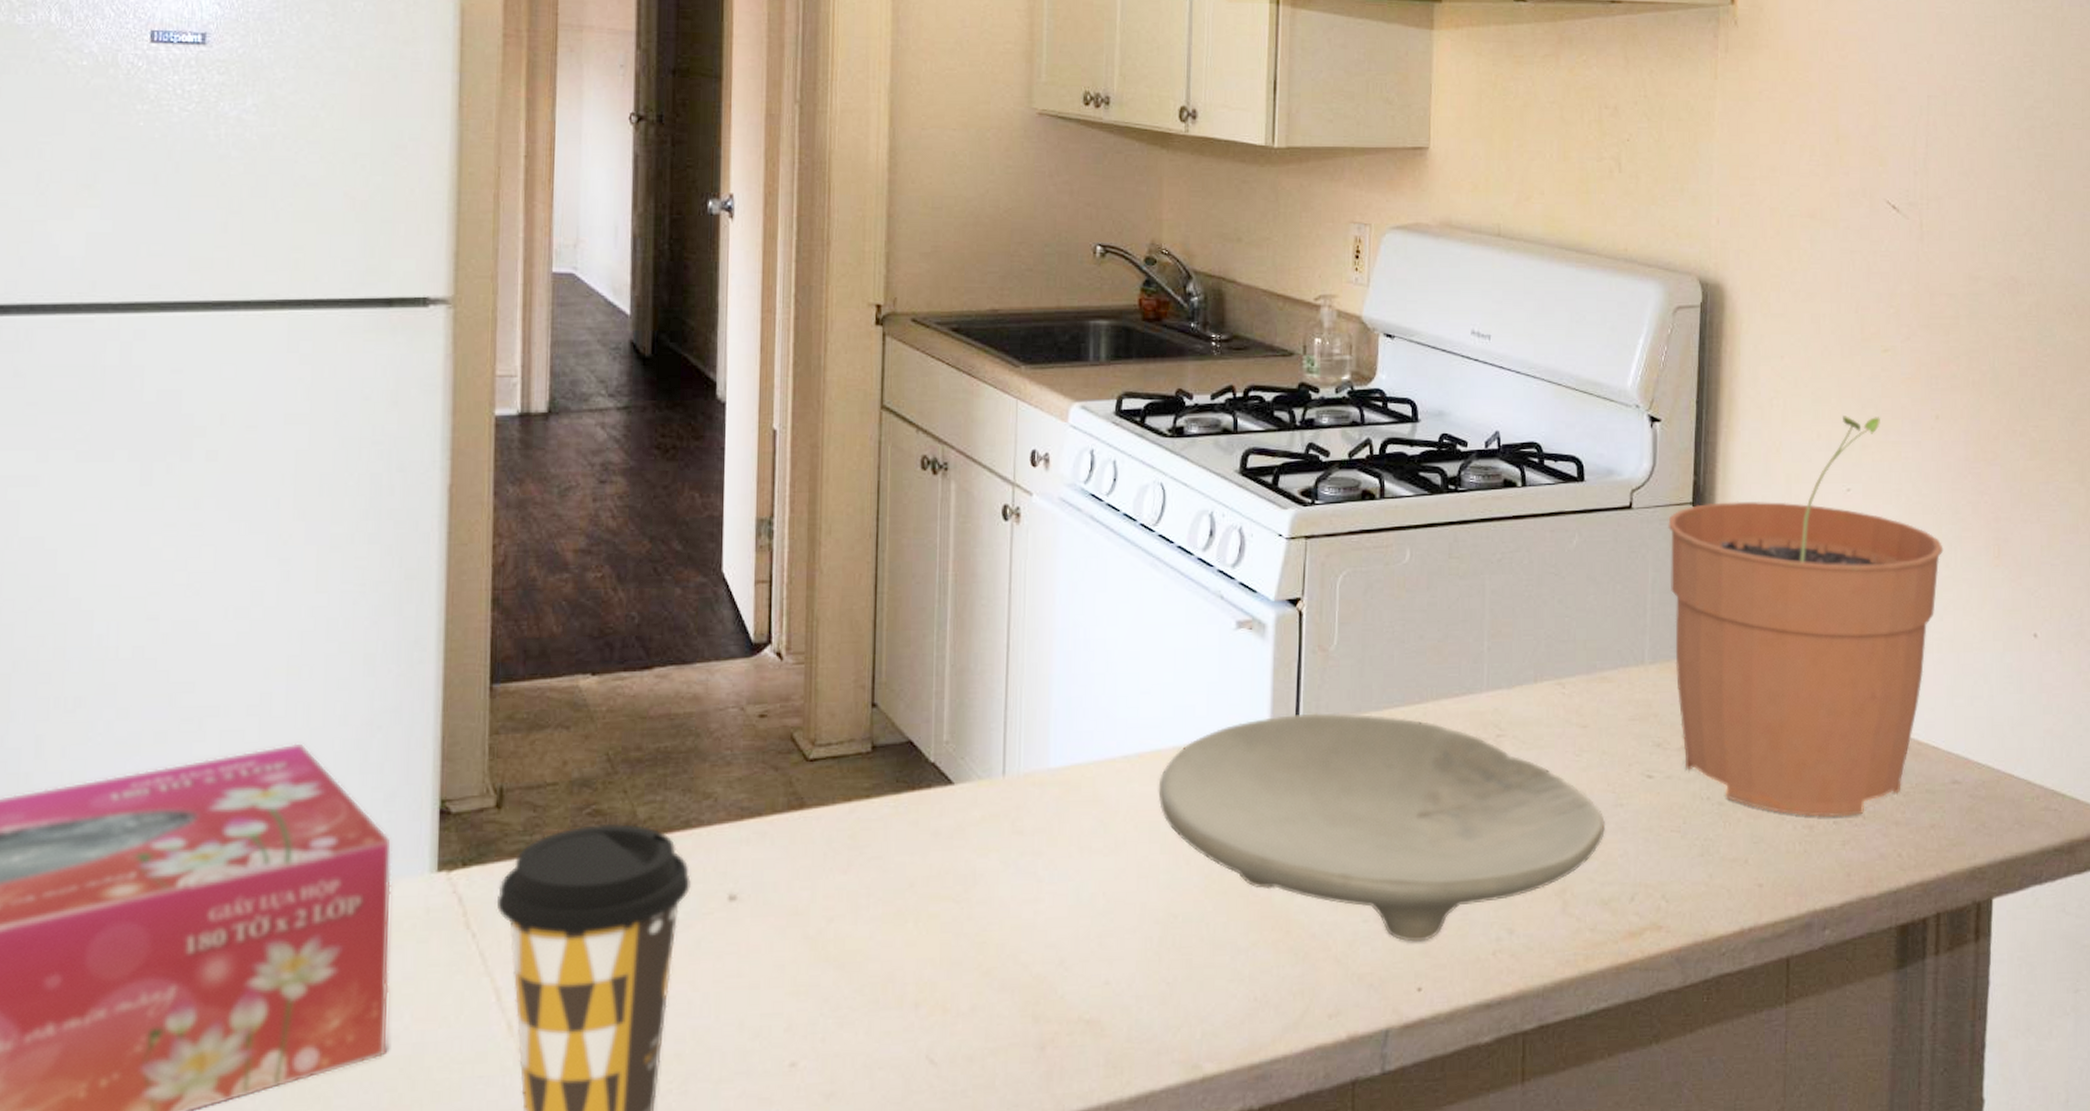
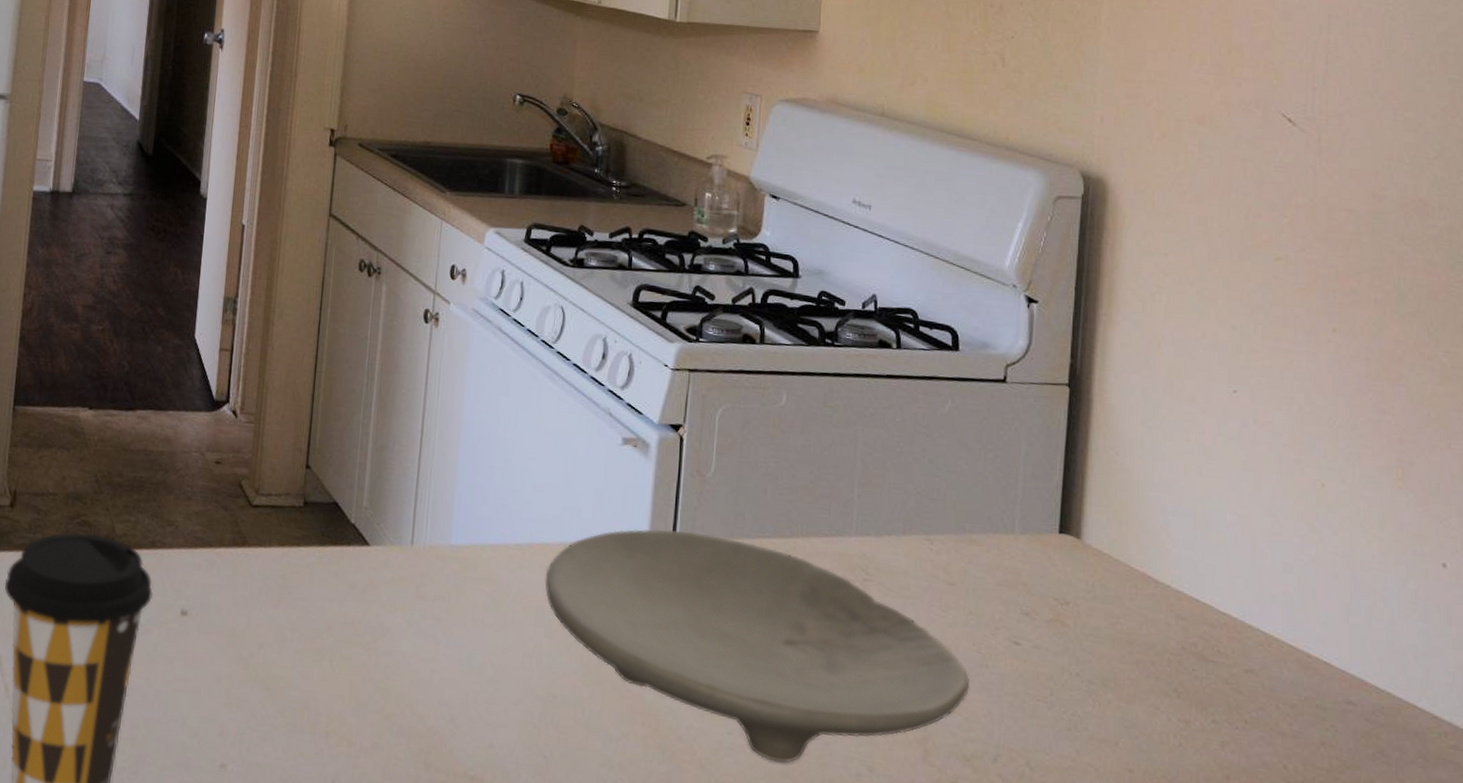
plant pot: present [1668,416,1944,817] -> none [1043,318,1340,718]

